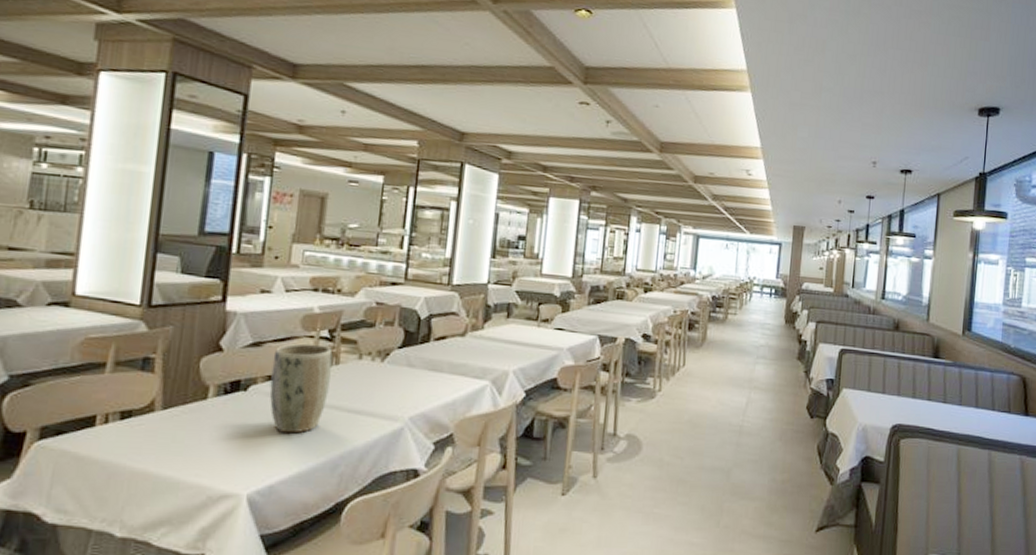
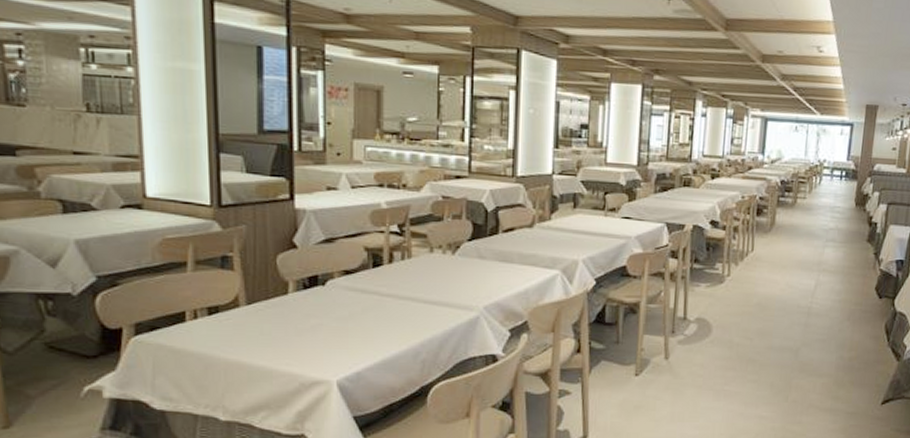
plant pot: present [269,343,333,433] -> none [346,238,404,324]

